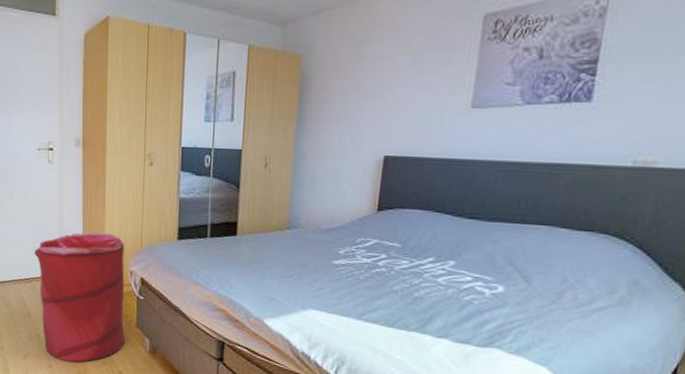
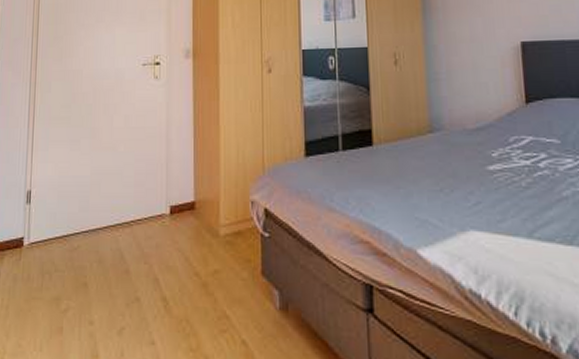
laundry hamper: present [34,232,126,363] -> none [135,157,249,333]

